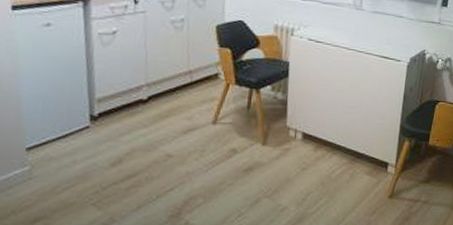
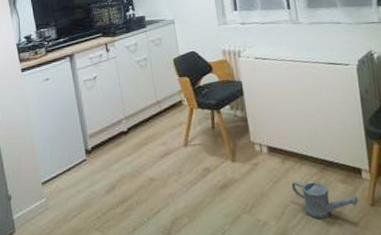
watering can: none [319,170,379,207] -> present [292,182,358,219]

